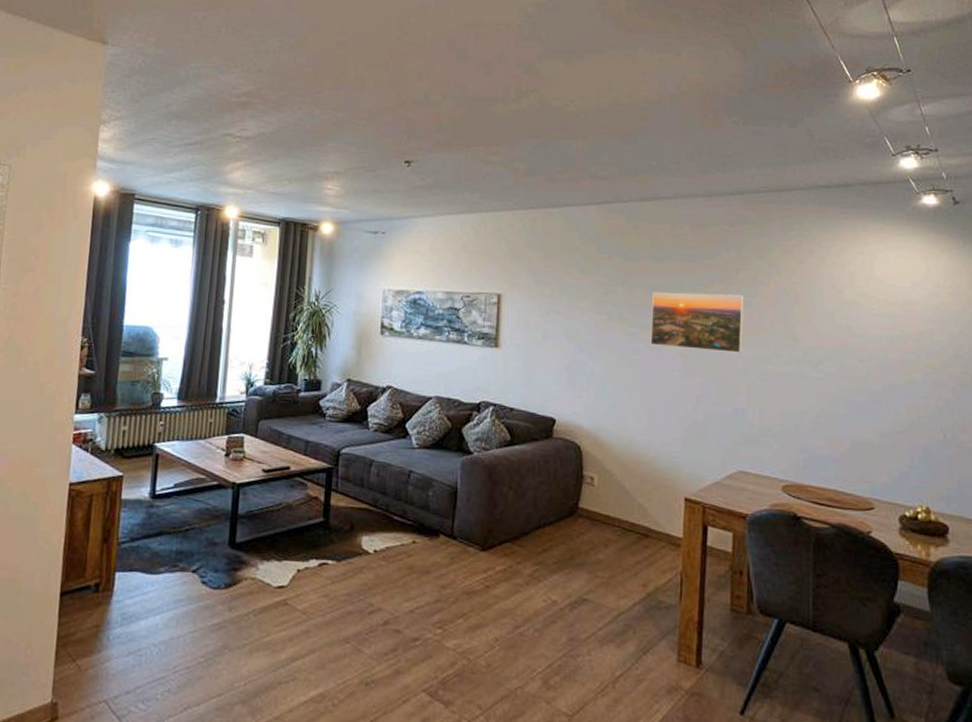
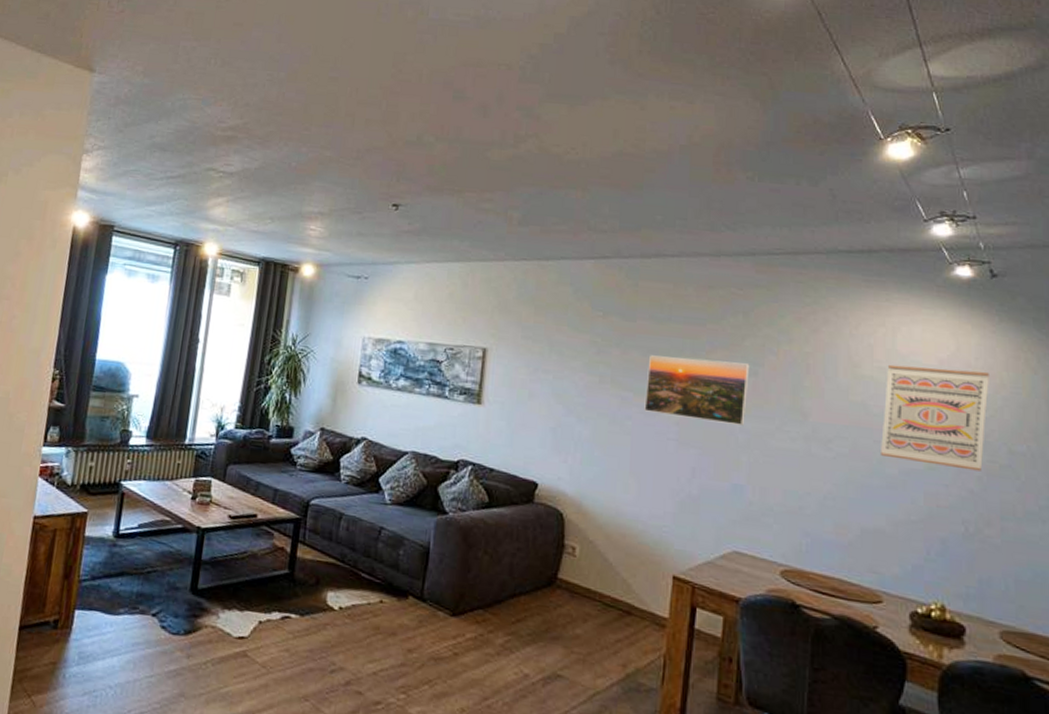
wall art: none [864,289,958,383] -> present [879,364,989,472]

